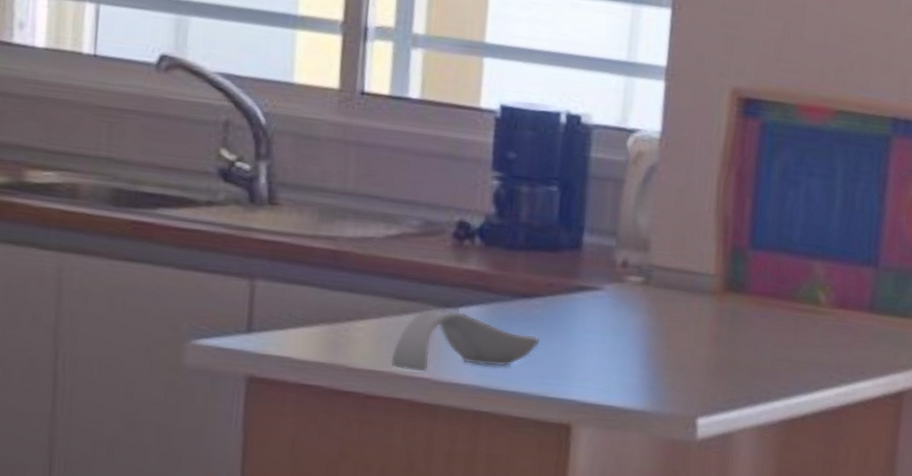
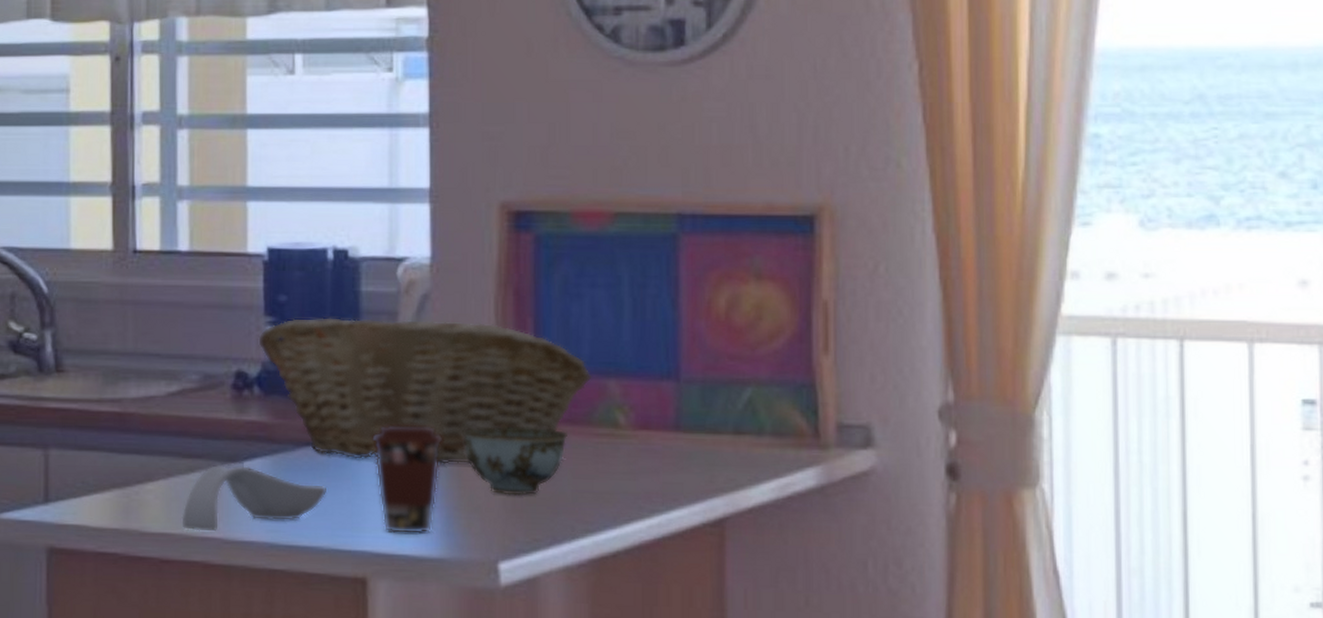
fruit basket: none [483,176,800,327] -> present [258,316,592,464]
coffee cup: none [588,285,657,388] -> present [372,425,443,535]
bowl: none [675,294,772,359] -> present [463,427,567,496]

